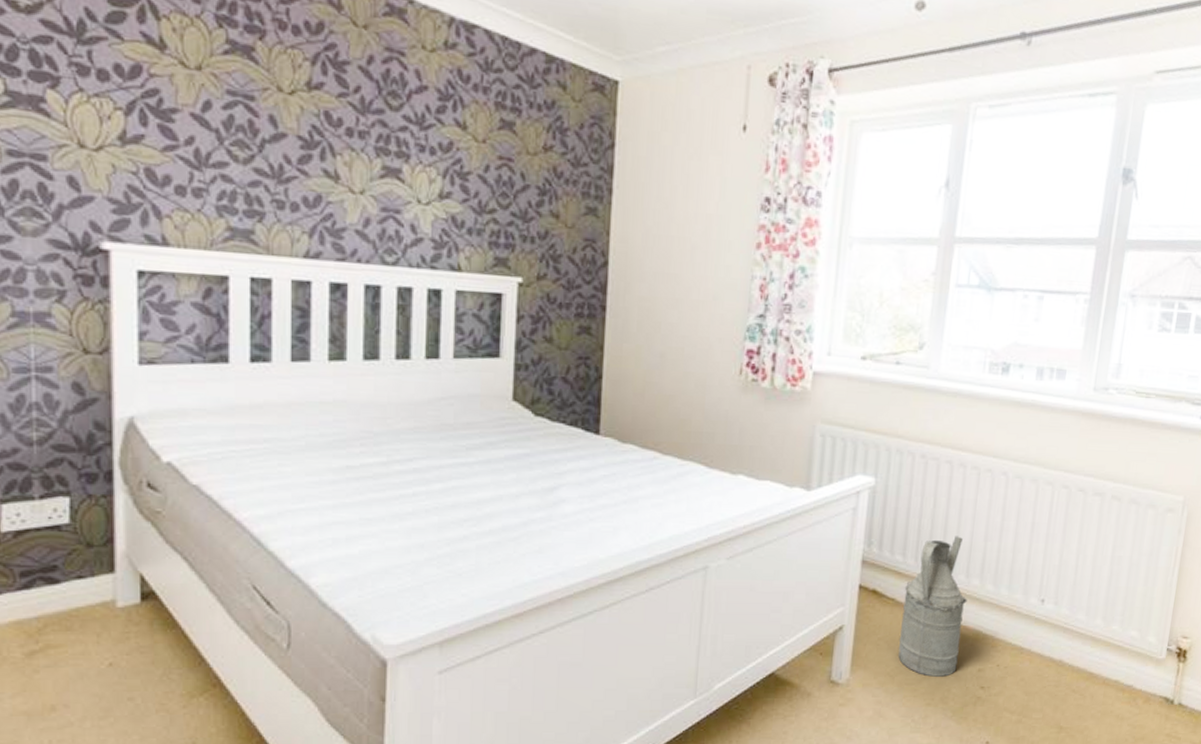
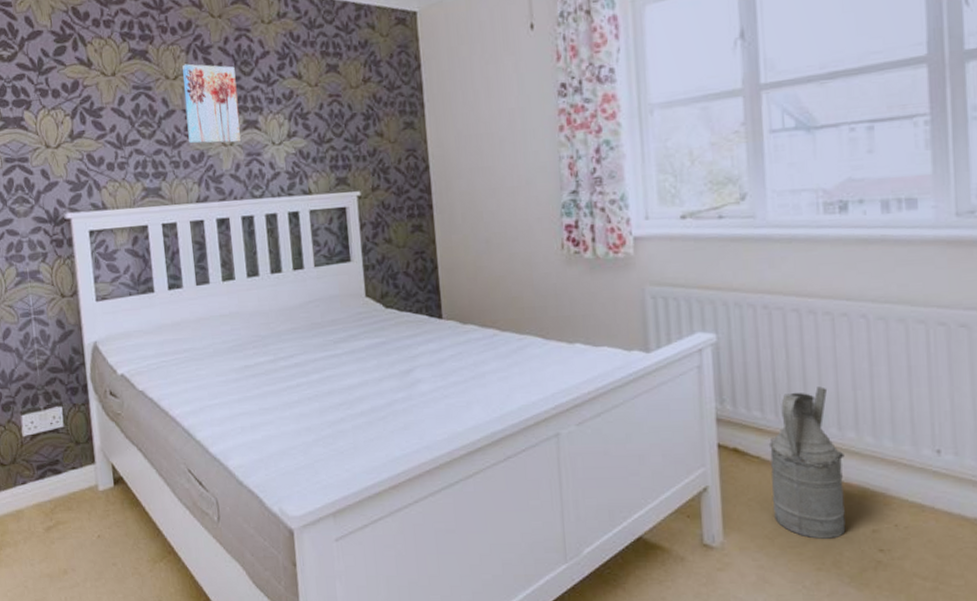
wall art: none [302,77,378,192] -> present [182,63,241,144]

